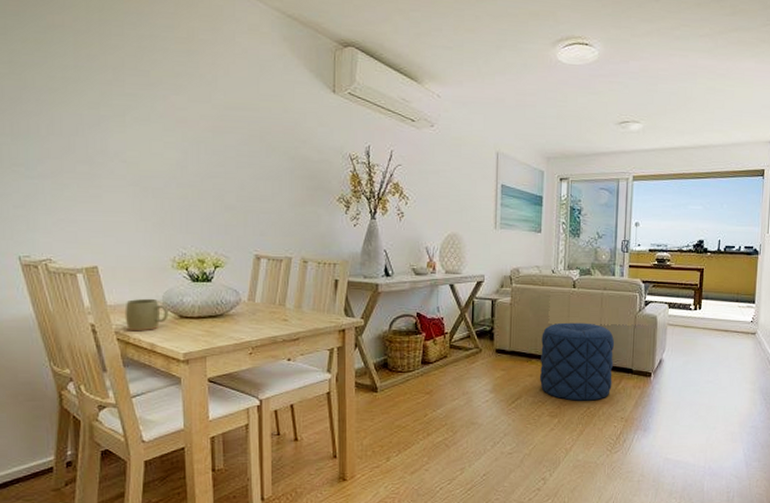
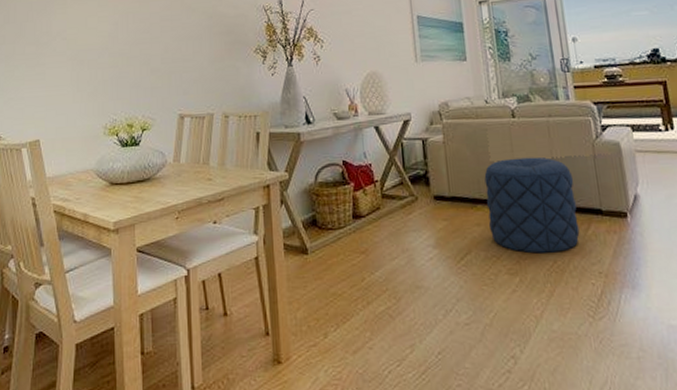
mug: present [124,298,169,332] -> none [61,167,100,202]

